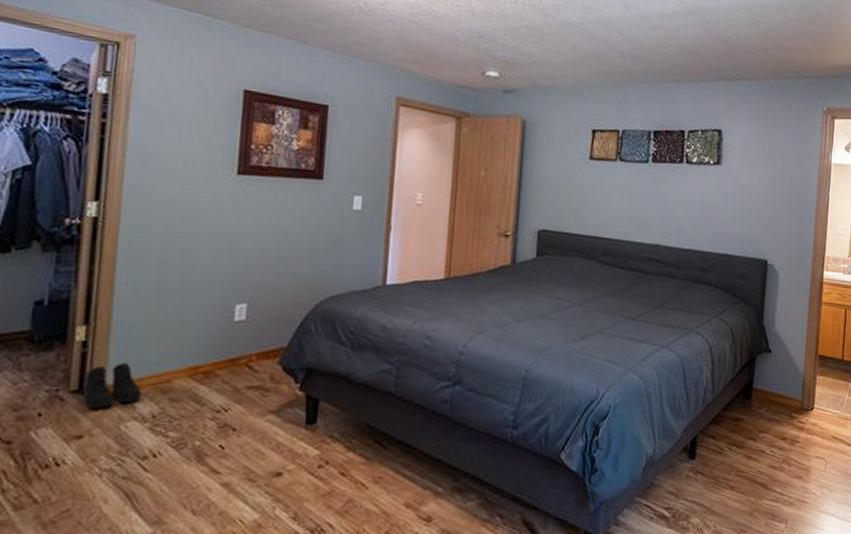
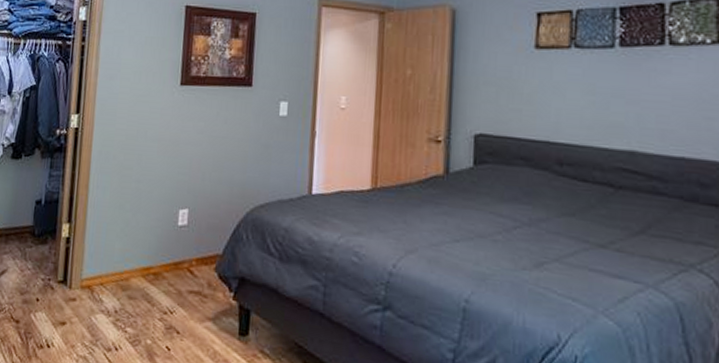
boots: present [83,362,142,408] -> none [66,259,107,299]

